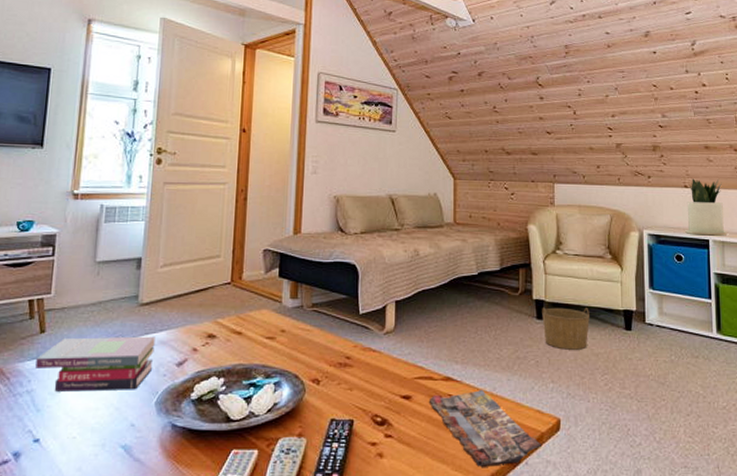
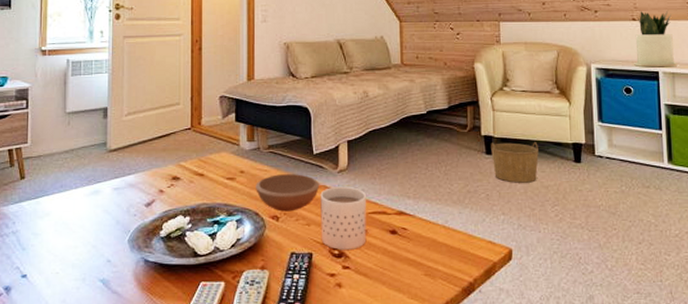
books: present [35,336,155,392] -> none [19,180,124,232]
bowl: none [296,335,365,375] -> present [256,174,320,212]
mug: none [363,349,413,417] -> present [320,186,367,250]
magazine: present [428,389,541,467] -> none [383,222,494,295]

